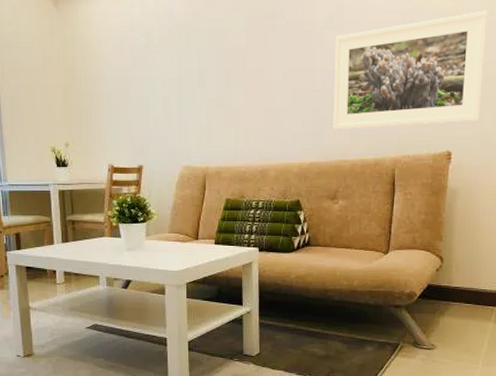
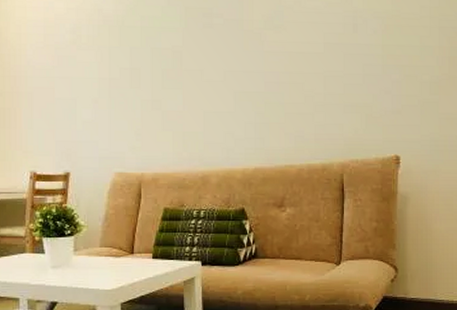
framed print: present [333,10,487,129] -> none [276,14,427,133]

